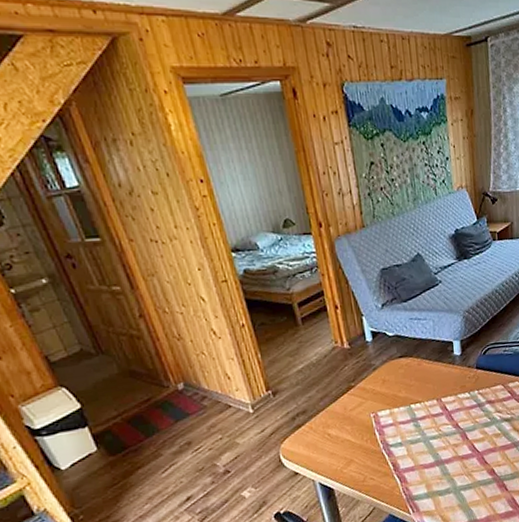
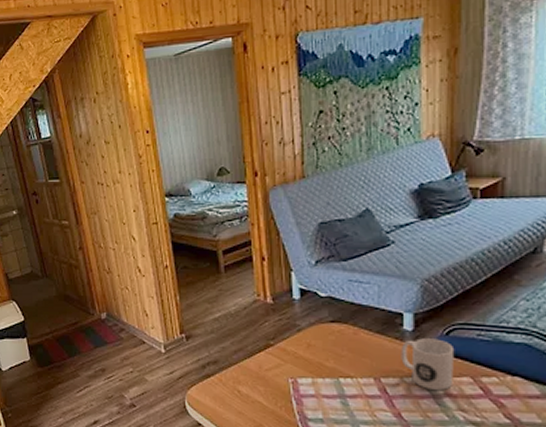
mug: none [453,358,491,400] -> present [401,338,455,390]

